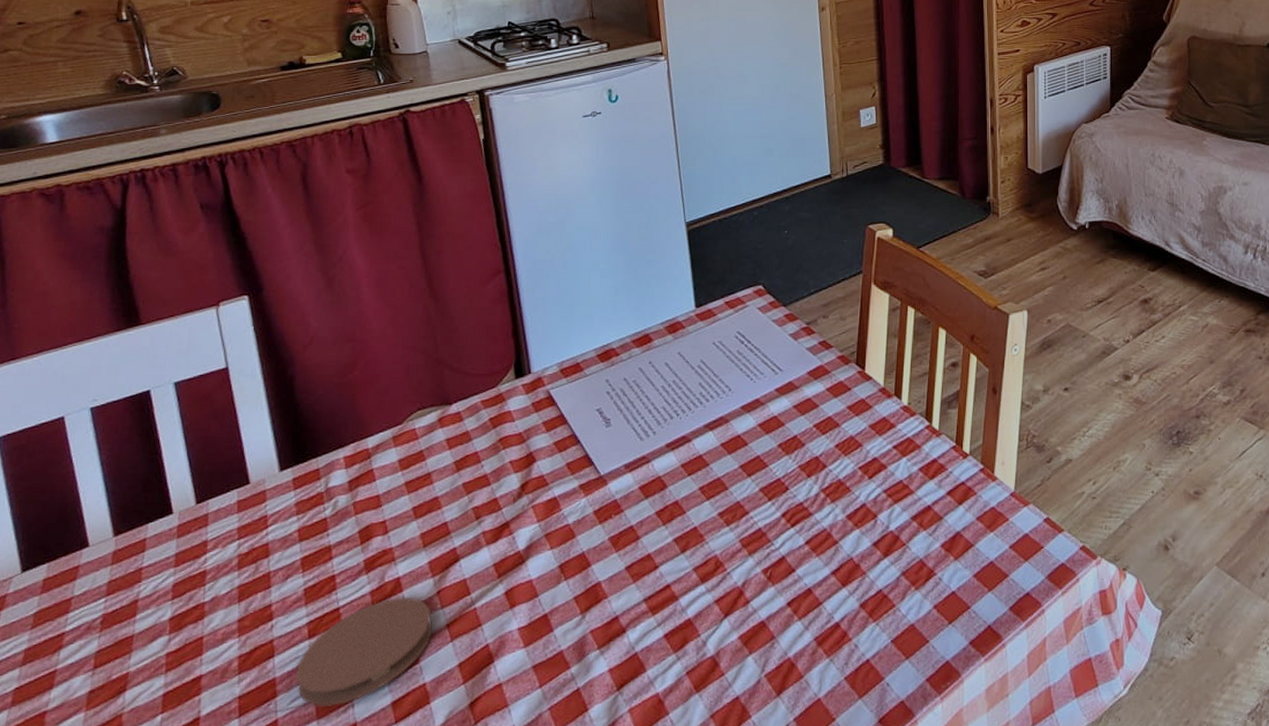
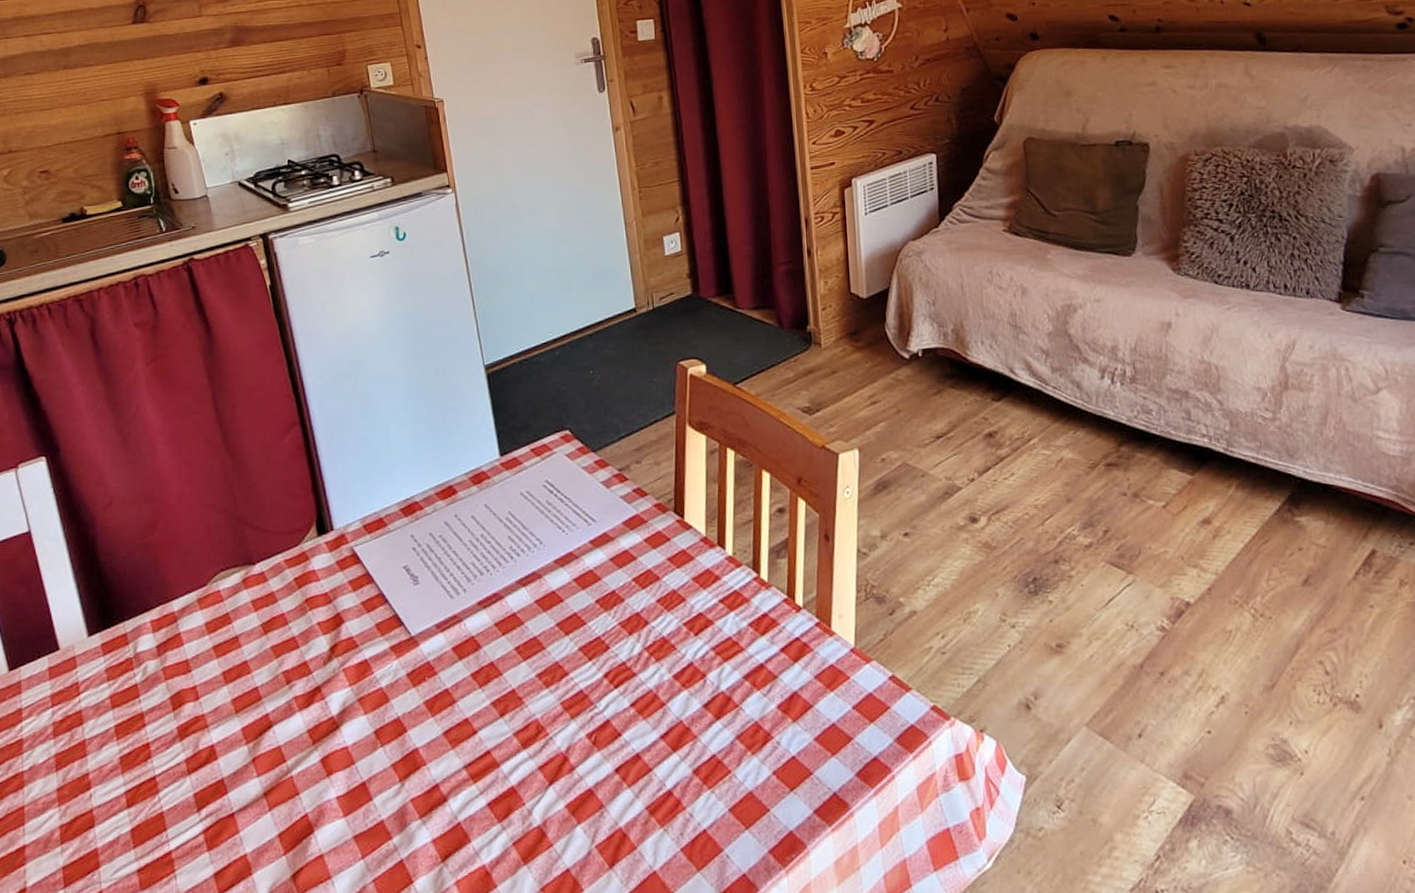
coaster: present [296,597,433,706] -> none [117,765,250,877]

